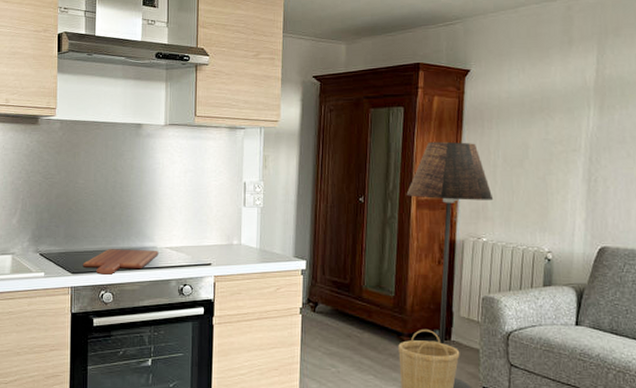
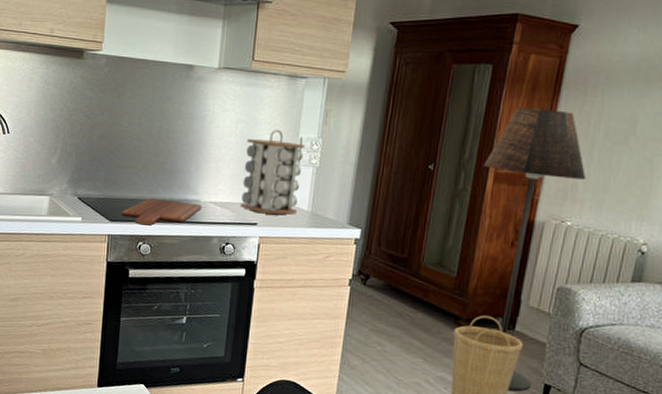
spice rack: none [194,175,248,254] -> present [240,128,304,215]

